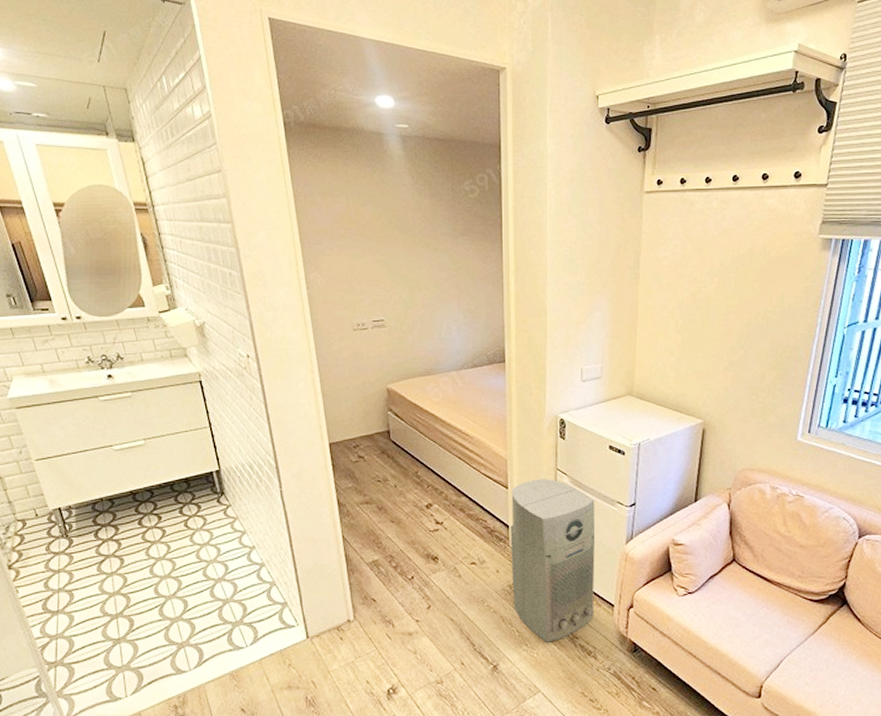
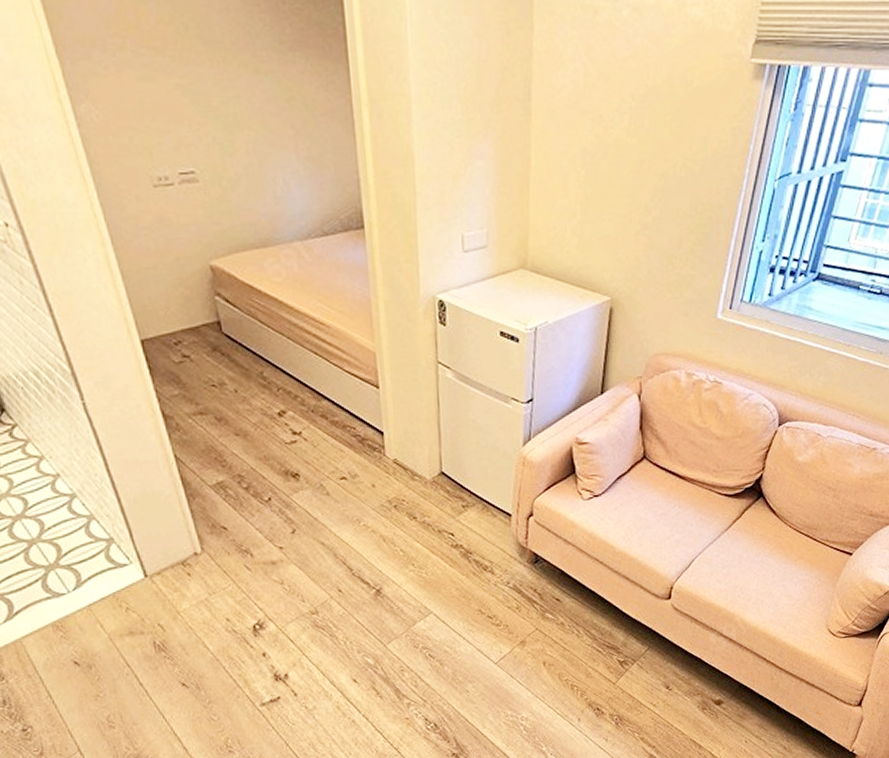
air purifier: present [510,479,596,642] -> none [383,374,490,561]

